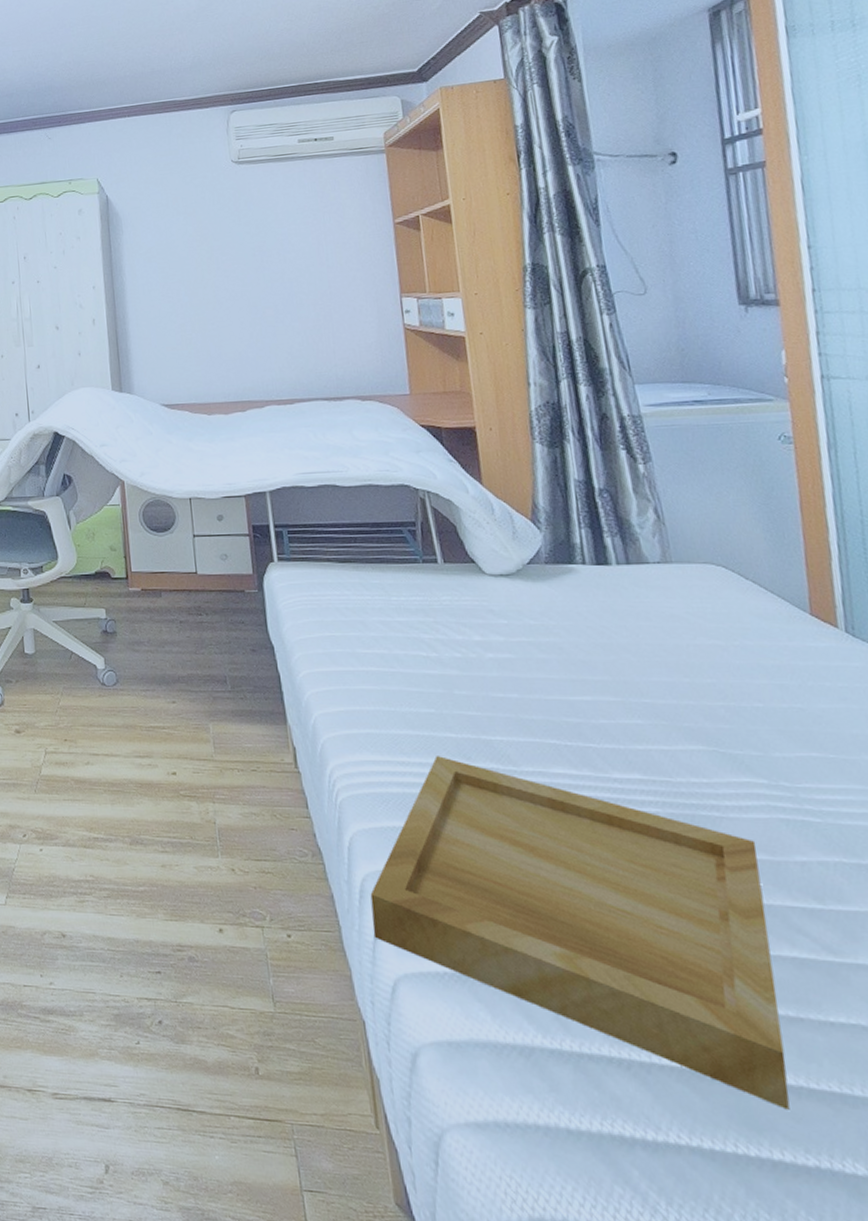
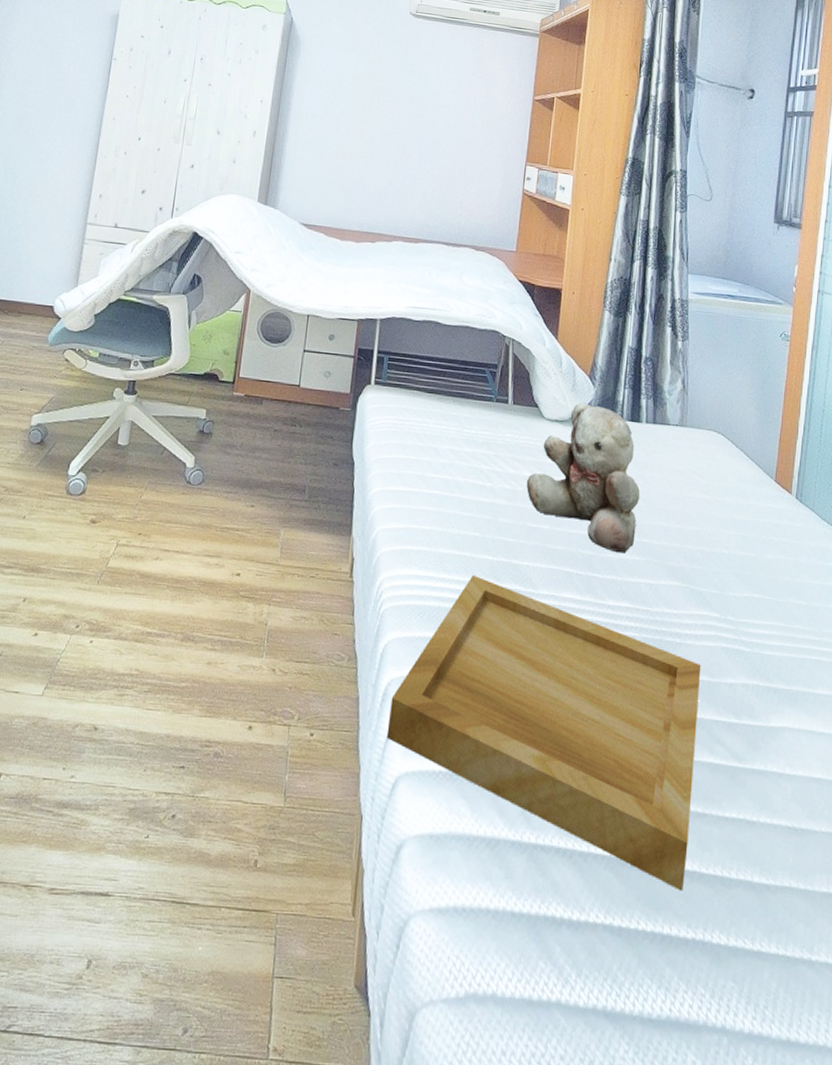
teddy bear: none [478,551,632,718] -> present [526,402,640,554]

